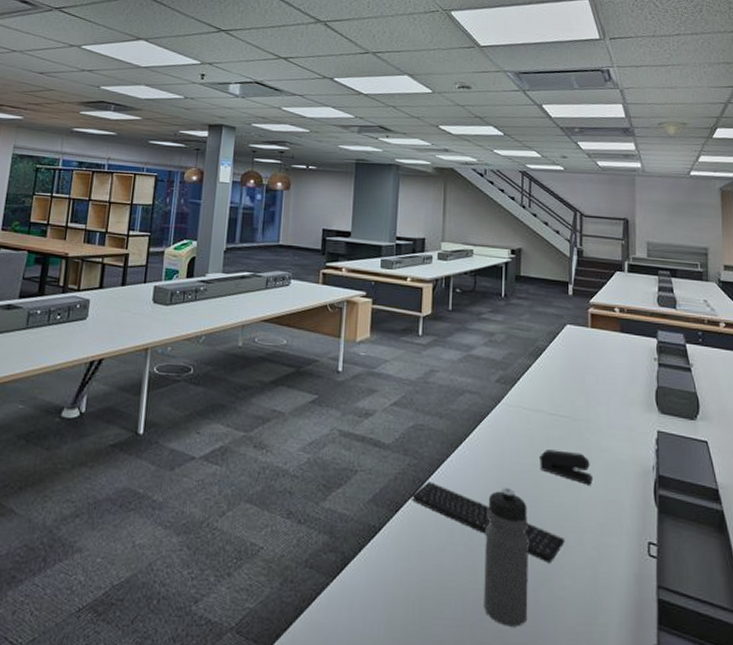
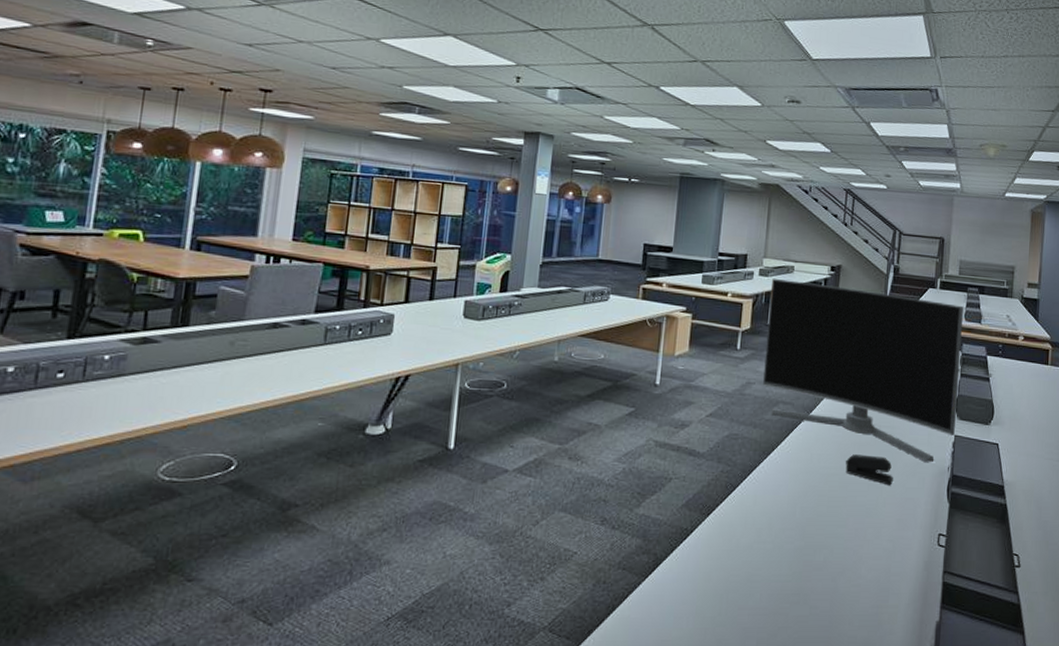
keyboard: present [411,481,565,563] -> none [723,486,864,555]
computer monitor: none [447,263,657,461] -> present [763,279,963,463]
water bottle: present [484,487,528,627] -> none [786,489,832,612]

